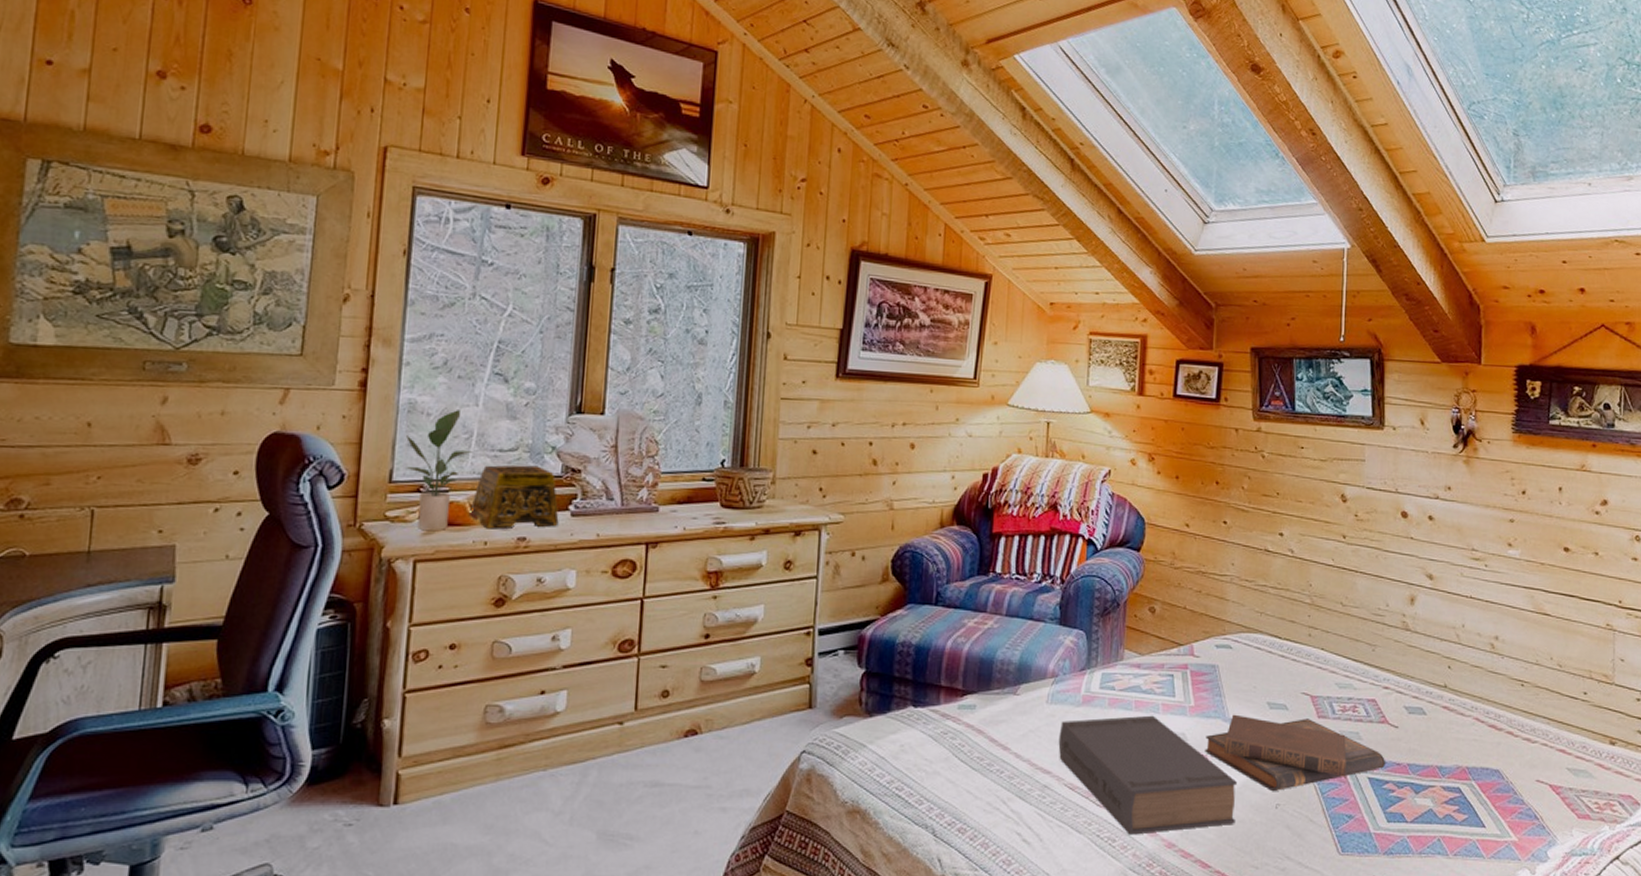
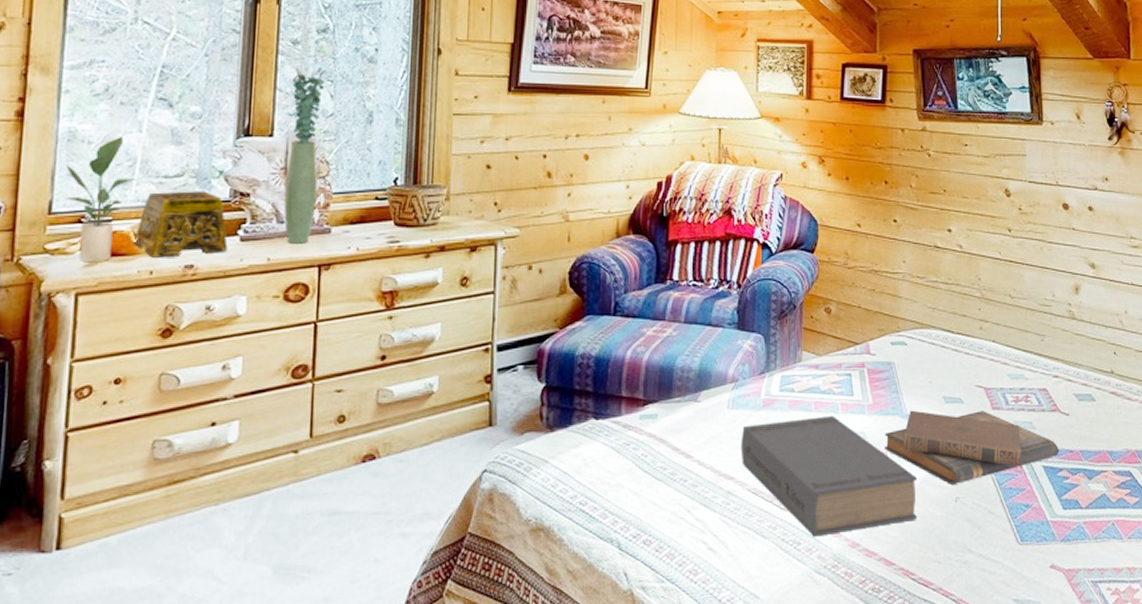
vase: none [613,346,655,521] -> present [283,67,324,244]

